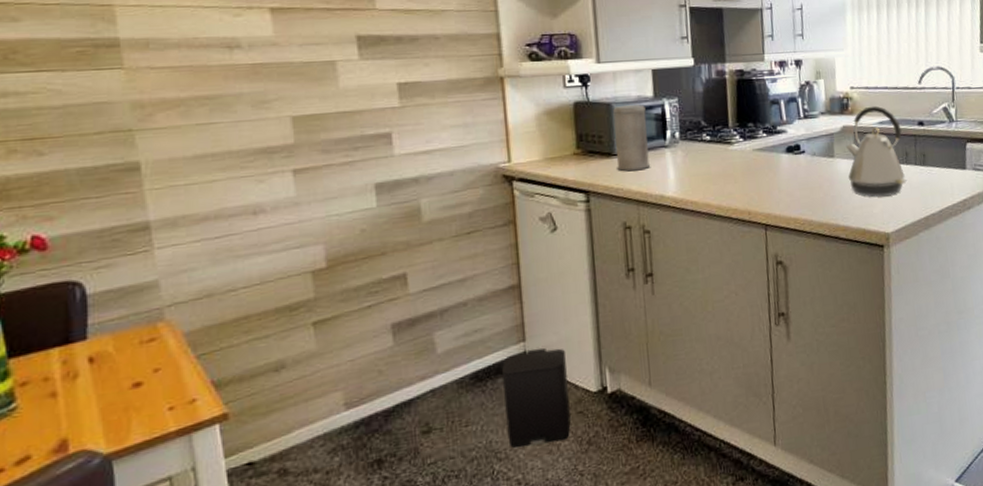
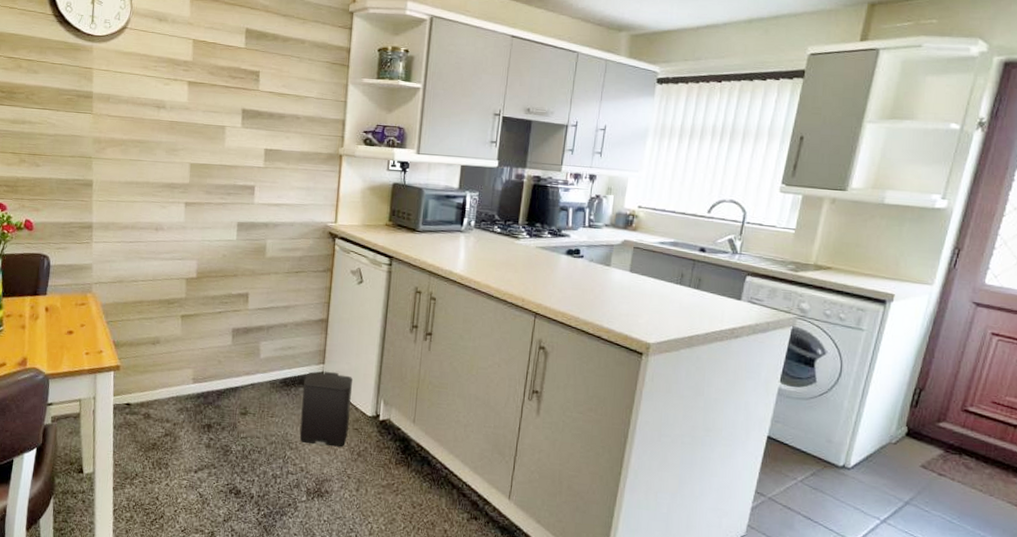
canister: present [613,105,650,172] -> none [418,192,450,248]
kettle: present [846,105,907,197] -> none [621,226,682,310]

